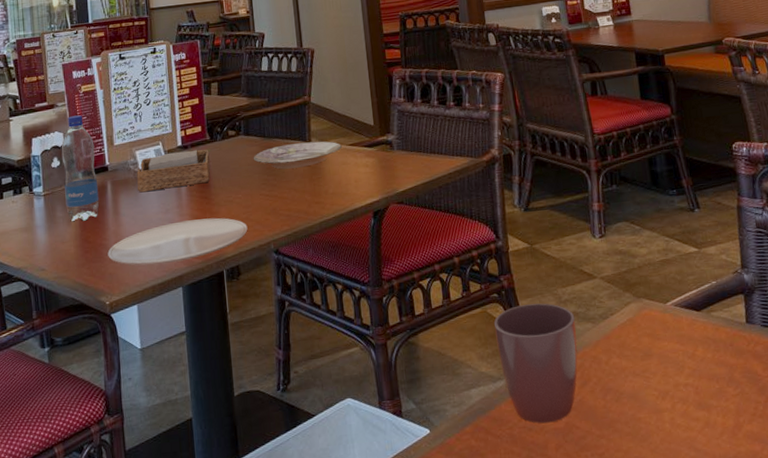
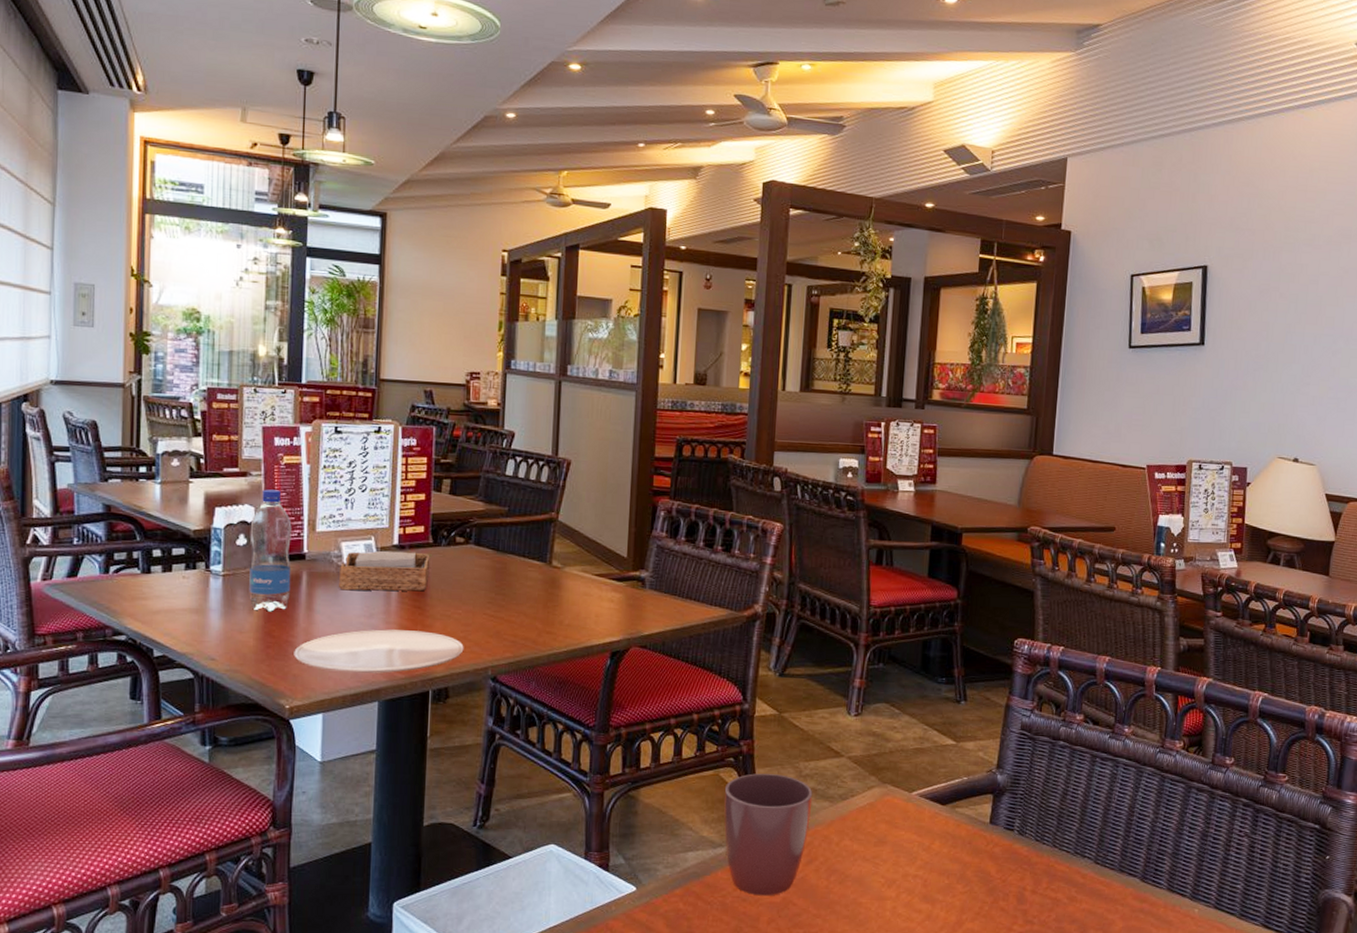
plate: present [253,141,343,169] -> none [481,563,588,591]

